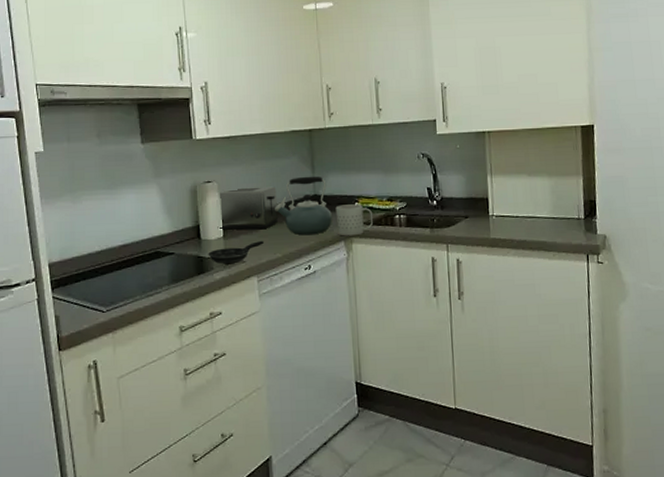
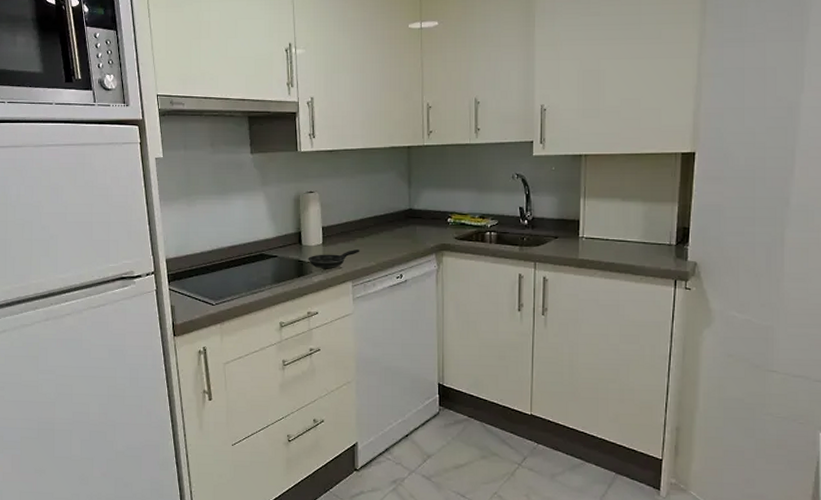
toaster: present [217,186,279,230] -> none [317,199,375,239]
kettle: present [275,176,333,235] -> none [371,191,426,247]
mug: present [335,204,374,236] -> none [429,219,465,250]

